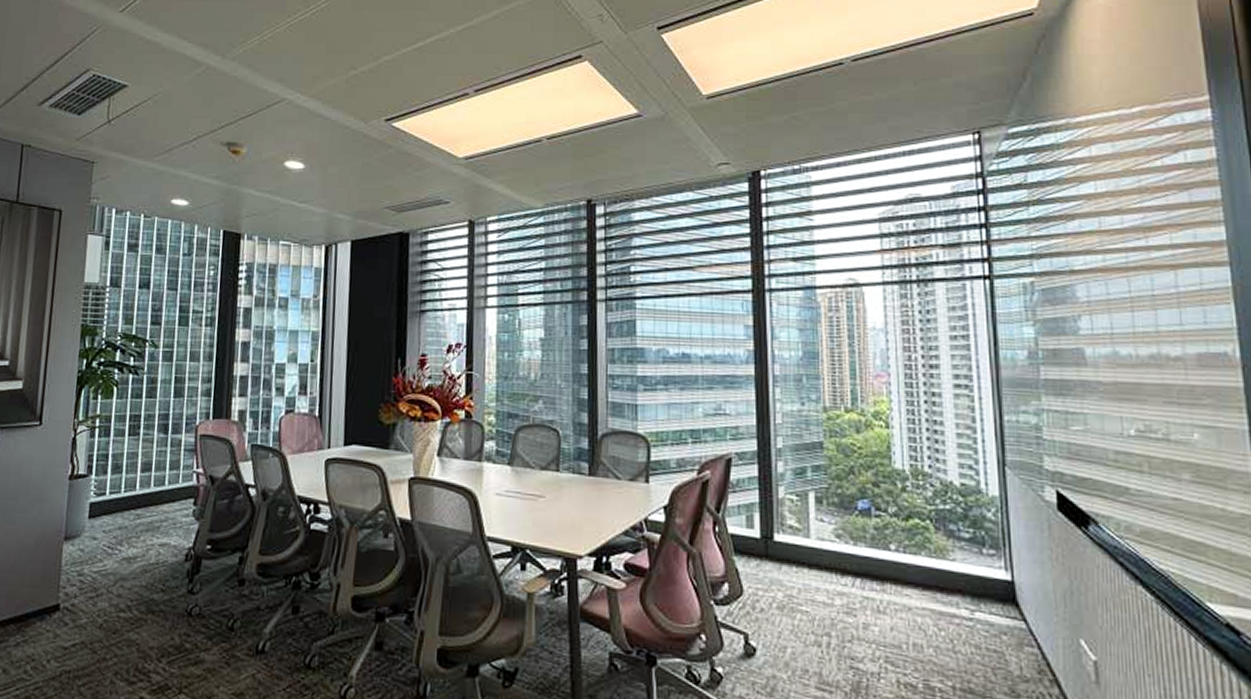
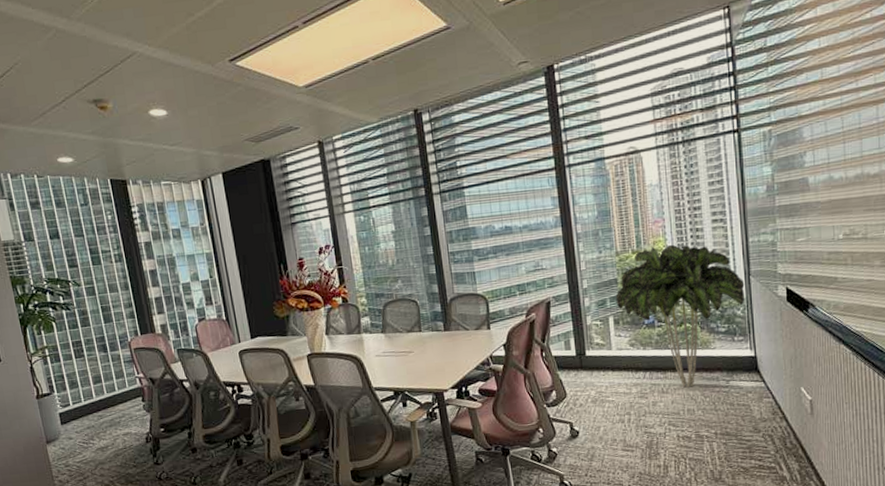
indoor plant: none [819,406,999,611] -> present [615,244,745,388]

